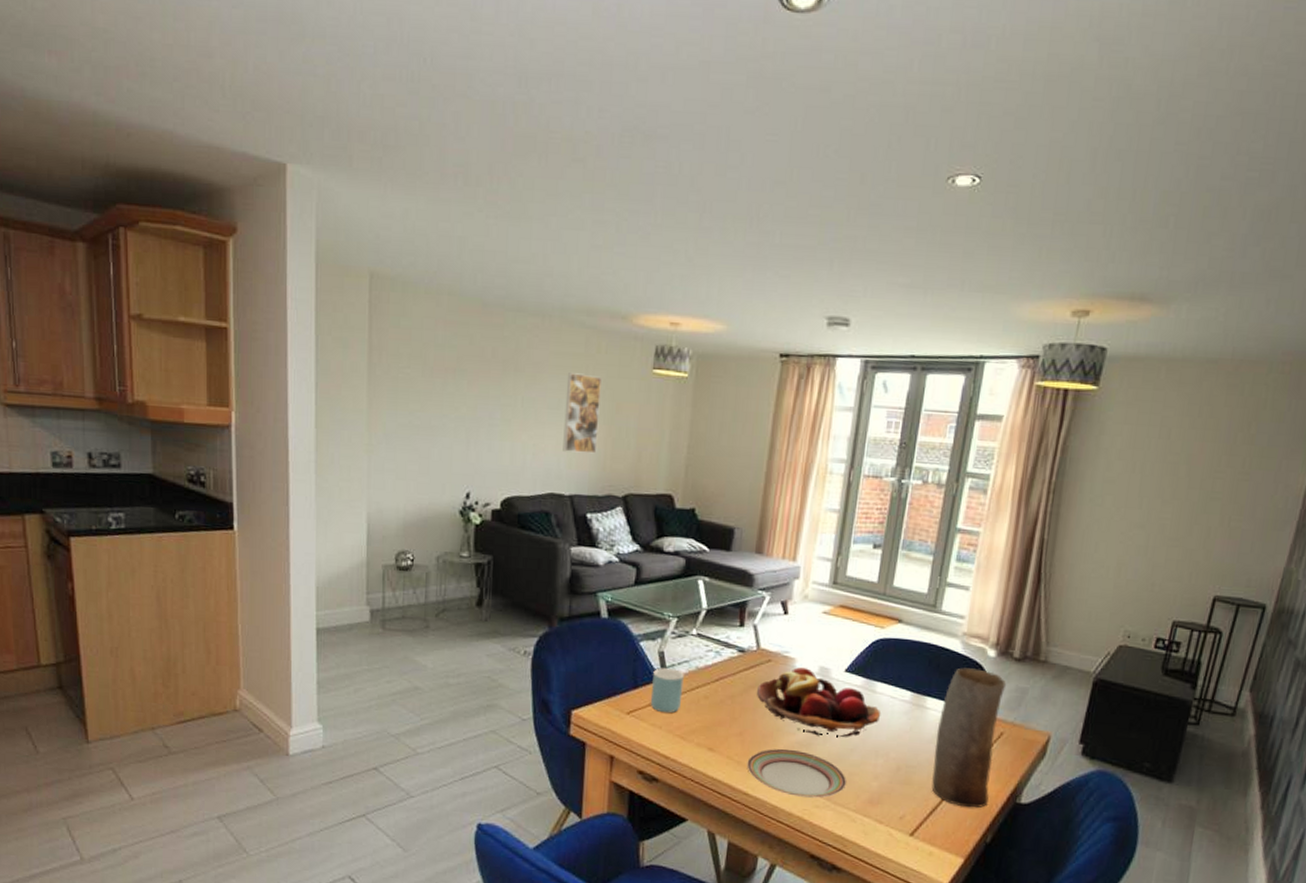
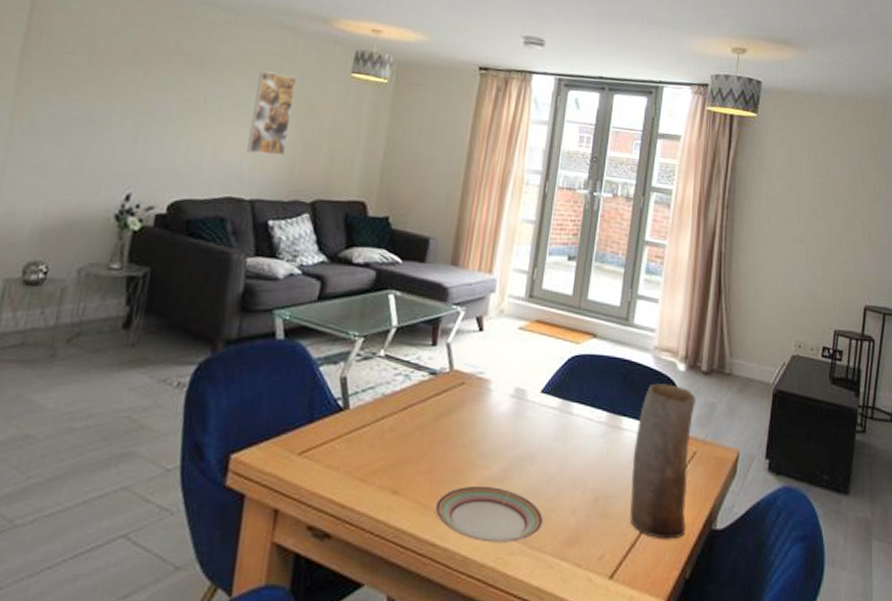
mug: present [650,668,684,713] -> none [327,396,368,451]
fruit basket: present [756,667,881,737] -> none [447,390,578,468]

